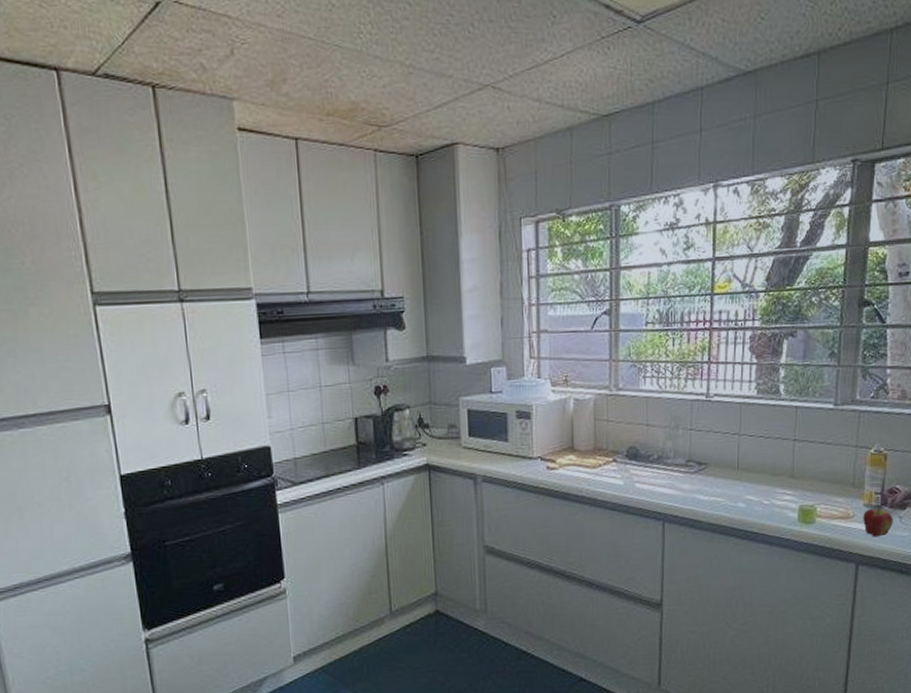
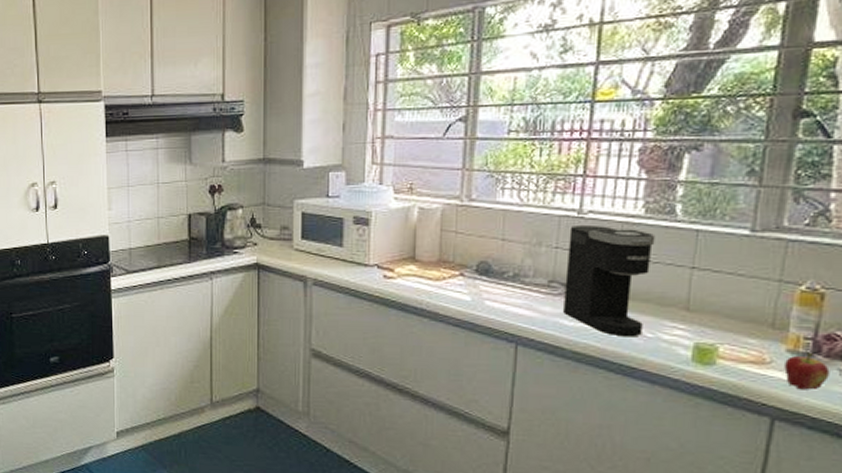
coffee maker: none [699,407,766,506] -> present [563,226,656,337]

